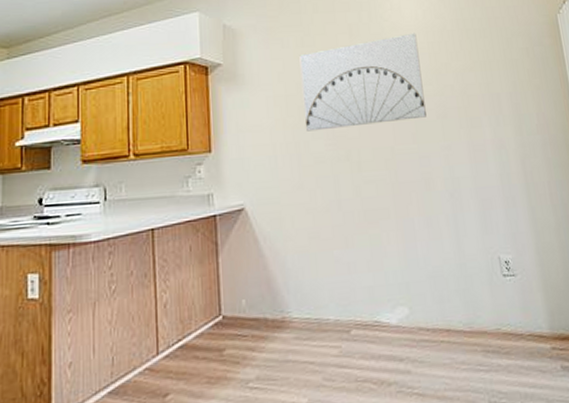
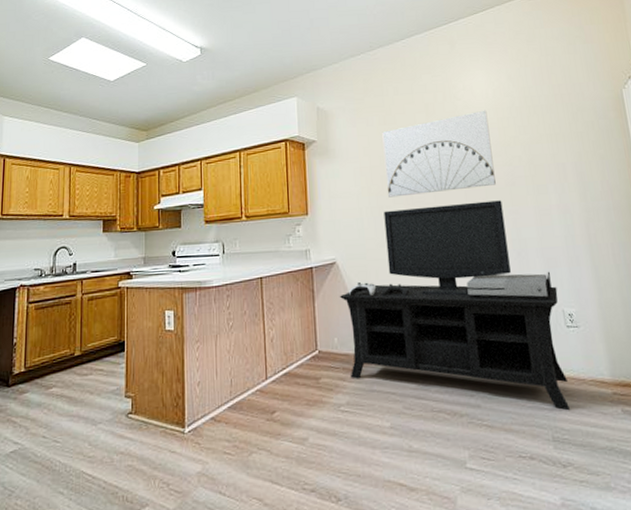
media console: none [248,134,507,371] -> present [339,200,570,411]

